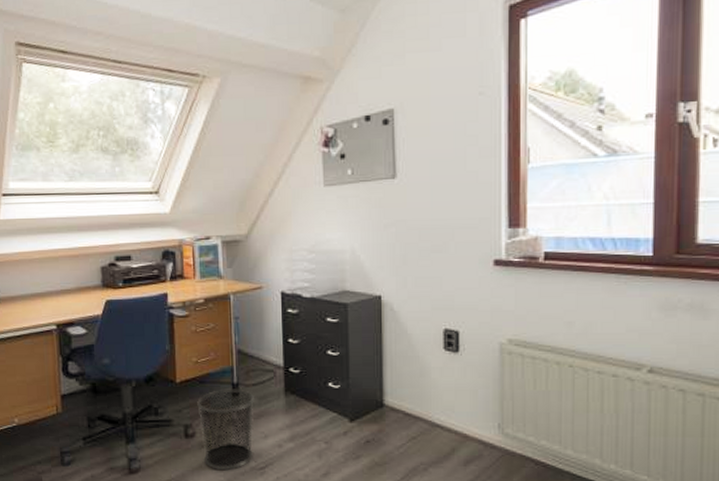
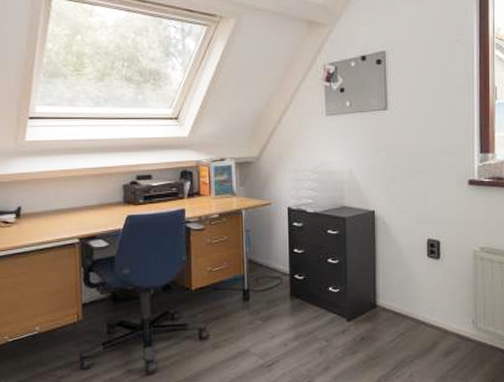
waste bin: present [197,388,254,471] -> none [211,294,263,369]

